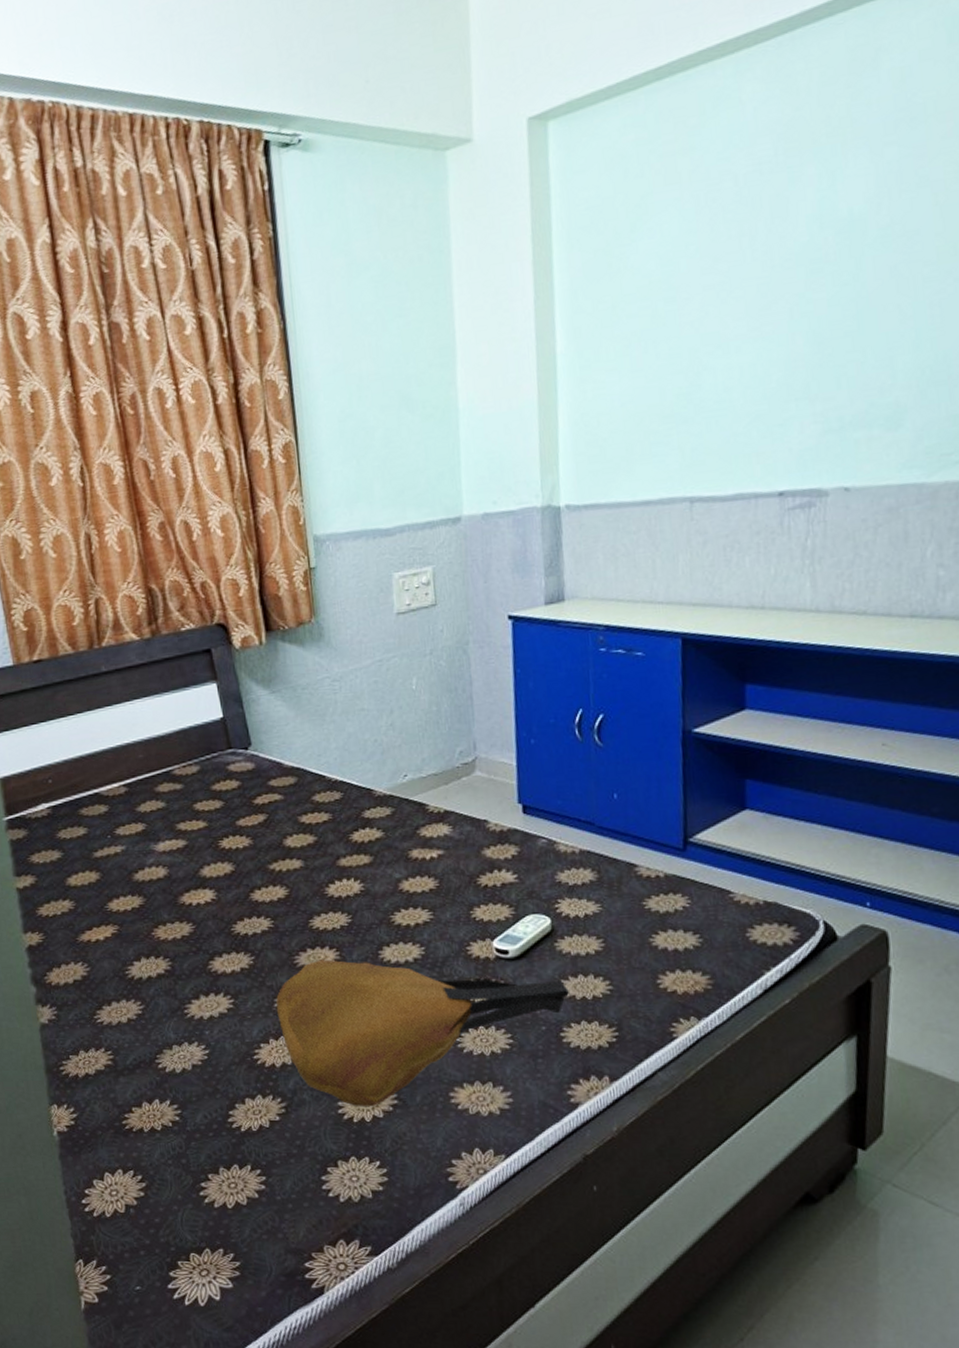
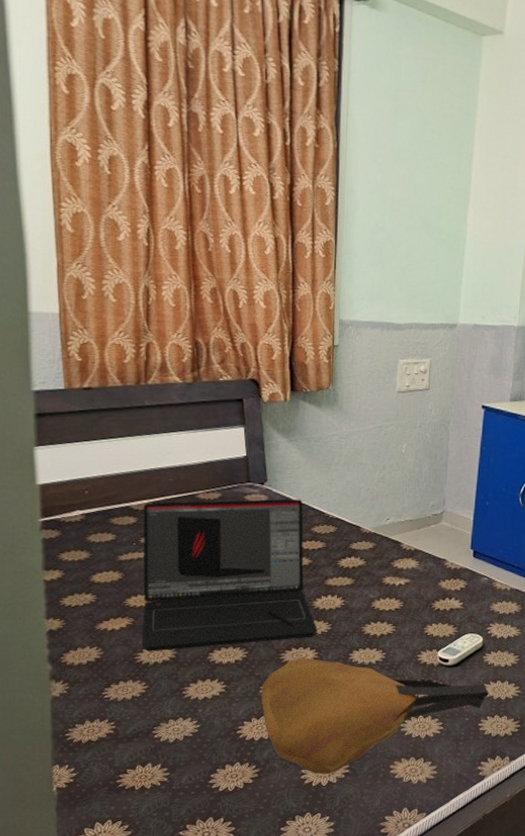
laptop: none [113,762,335,964] -> present [142,499,318,652]

